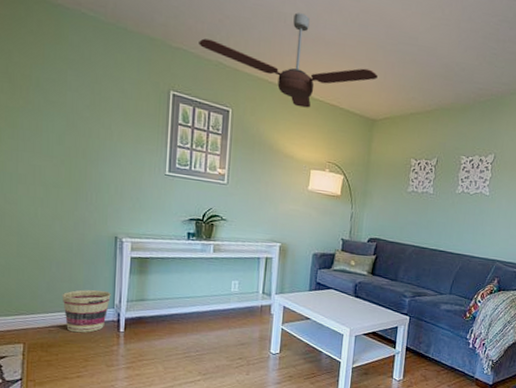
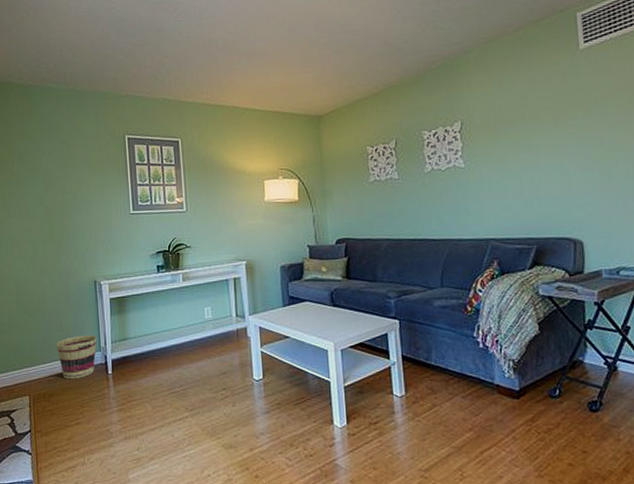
ceiling fan: present [199,12,378,108] -> none [144,33,315,122]

